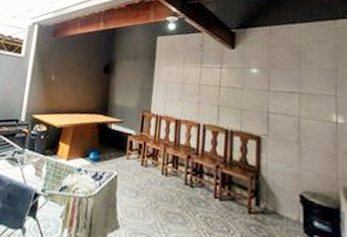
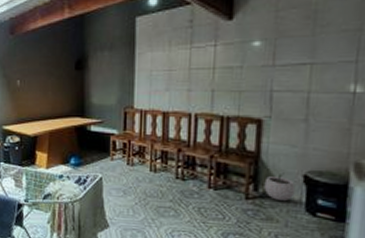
plant pot: none [264,190,294,220] -> present [264,172,296,202]

